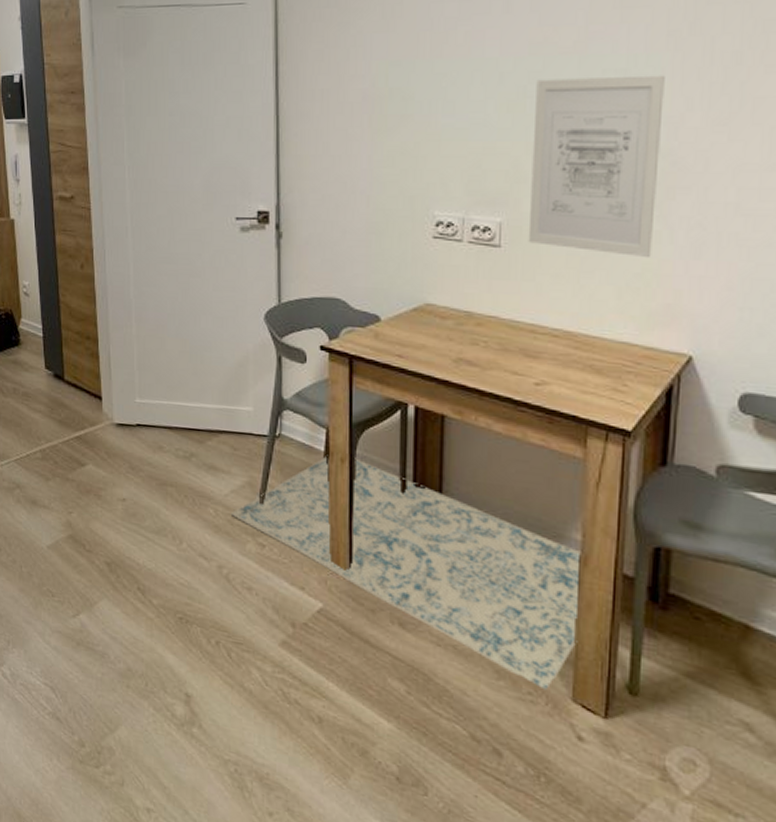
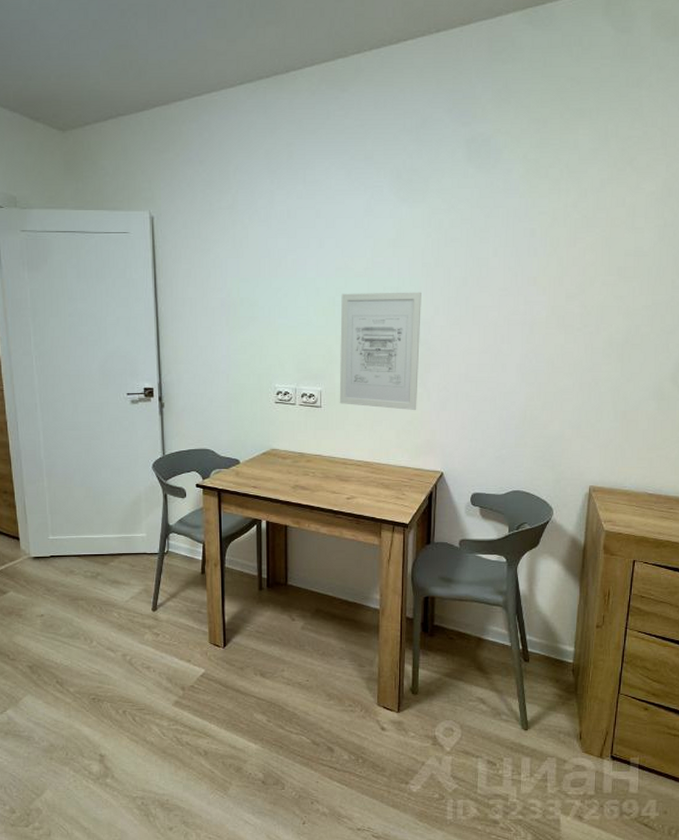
rug: present [230,456,581,691] -> none [131,562,380,702]

